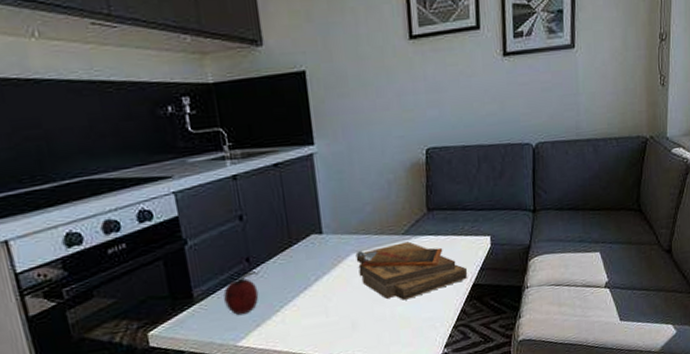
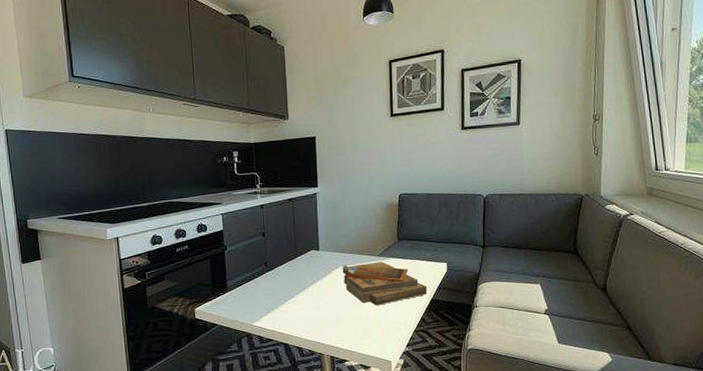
fruit: present [223,271,259,315] -> none [247,273,271,303]

